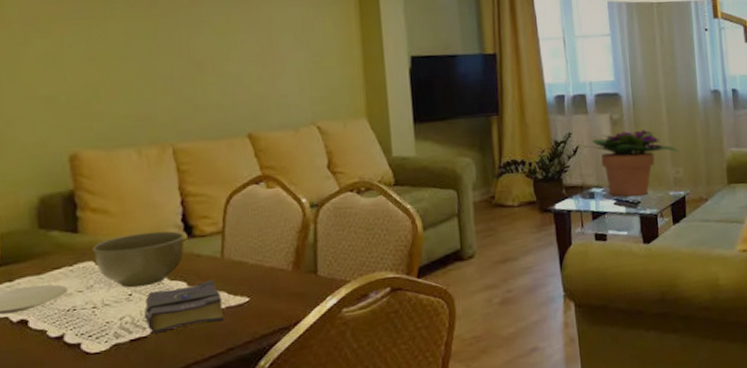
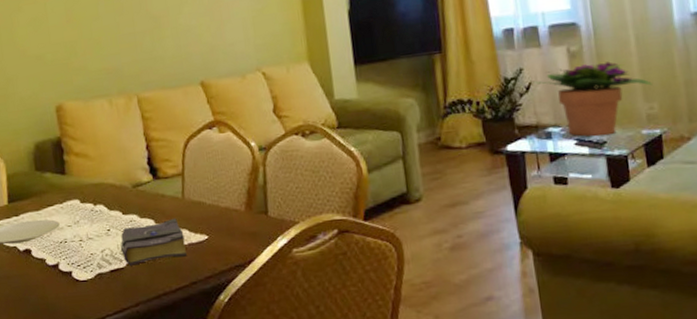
bowl: present [92,231,185,288] -> none [77,173,151,224]

